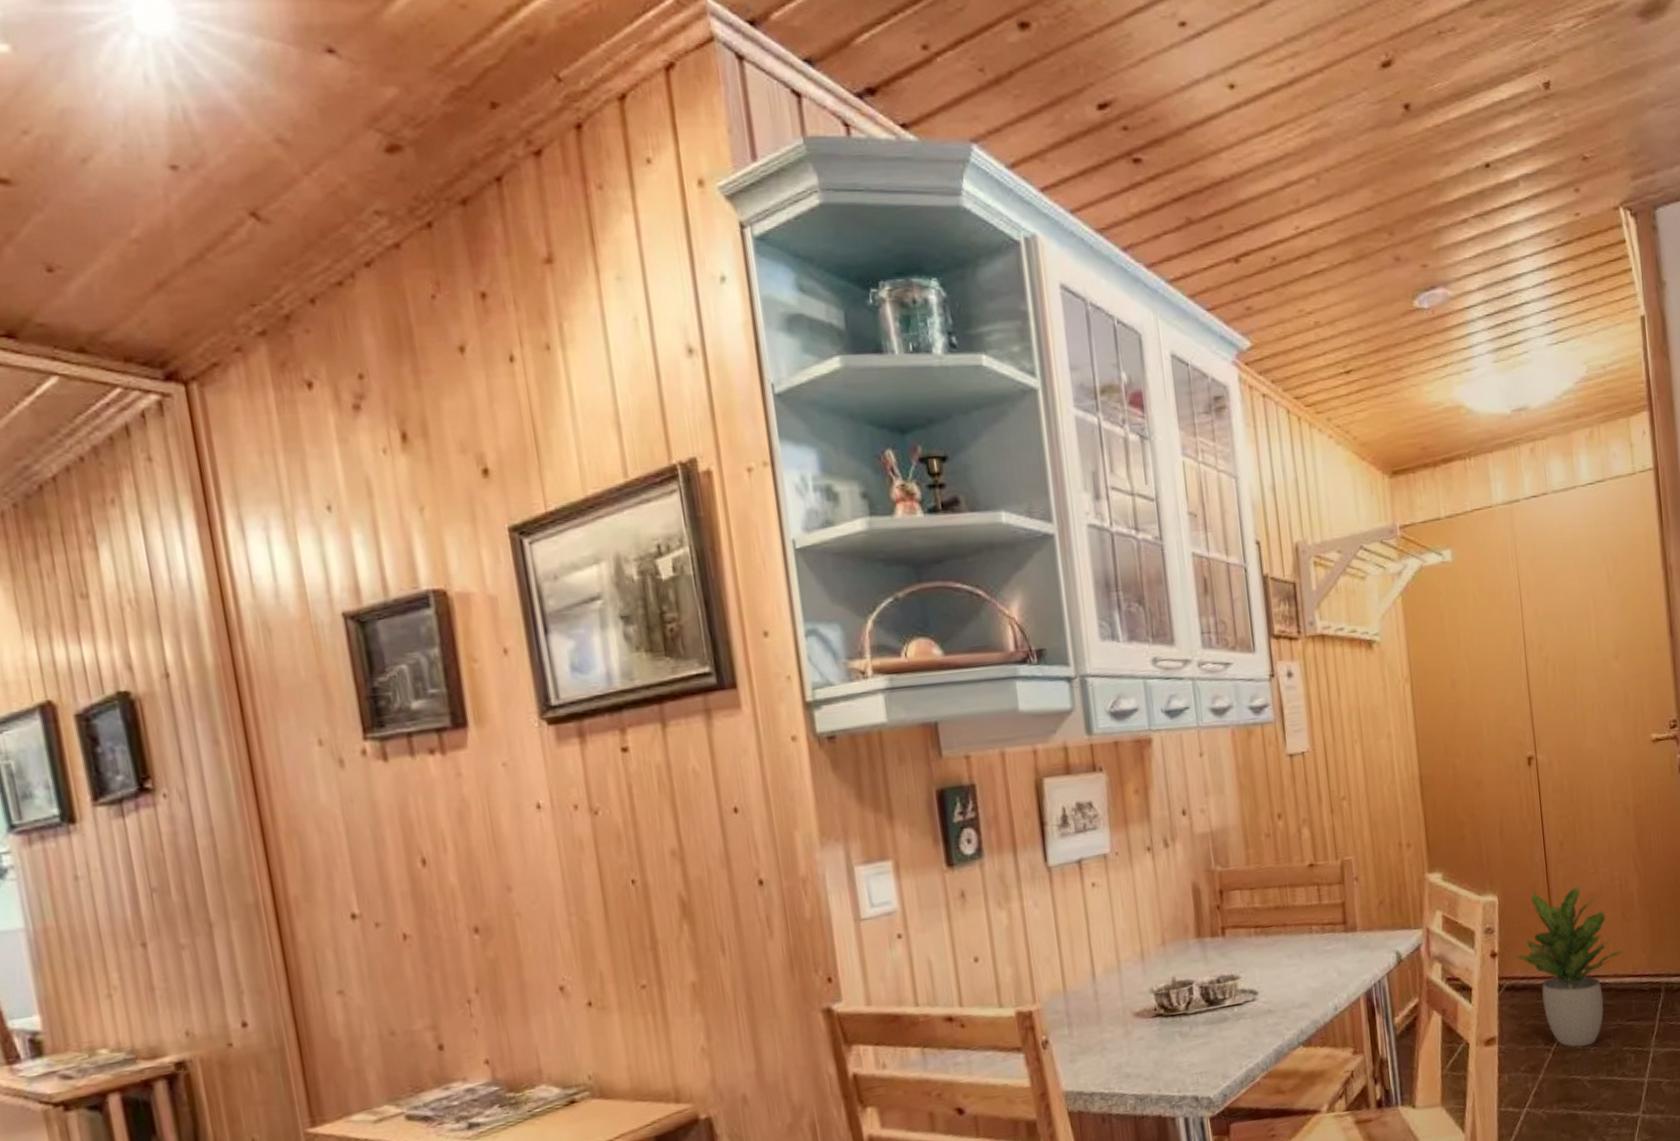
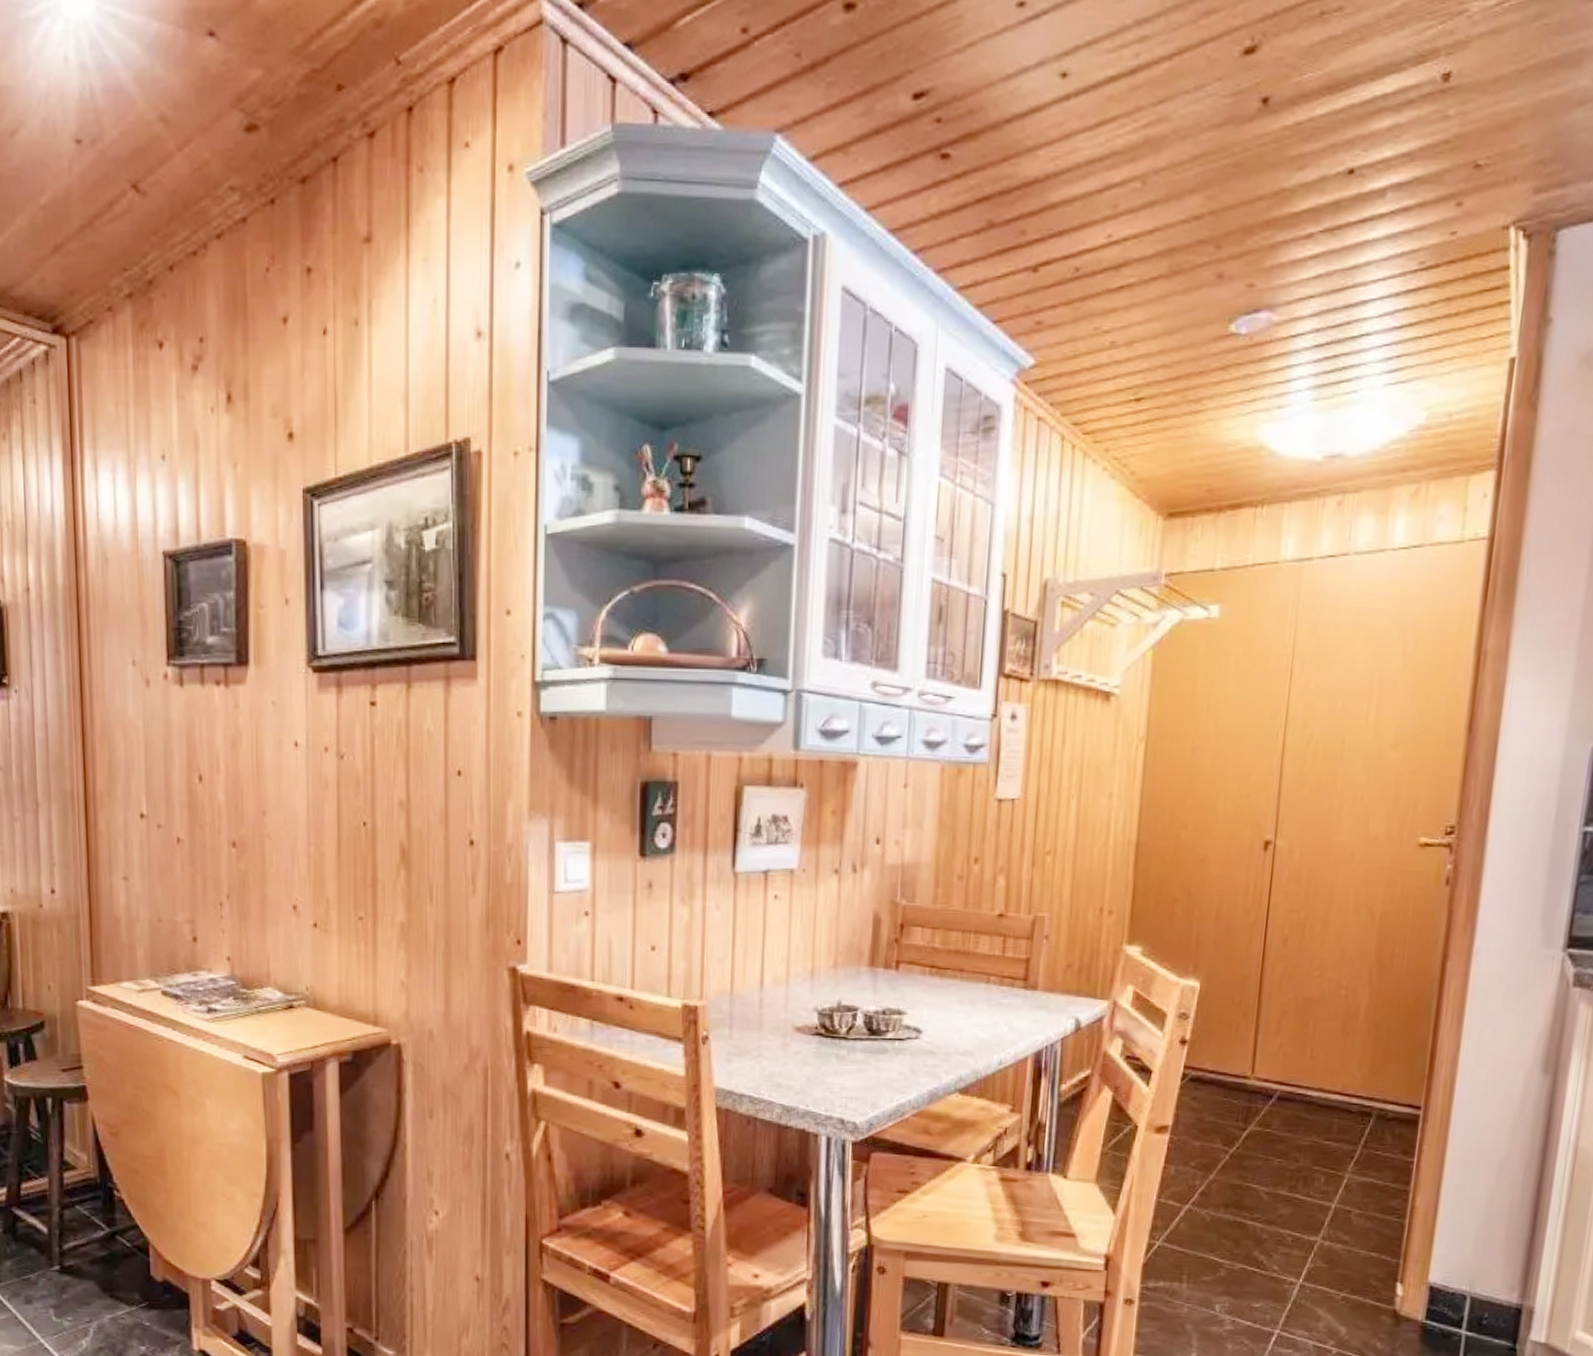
potted plant: present [1514,887,1625,1048] -> none [1207,985,1338,1157]

